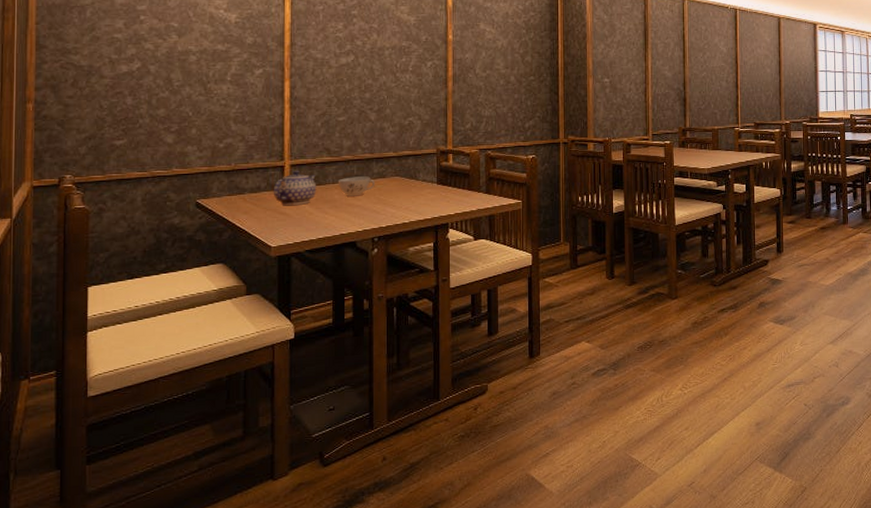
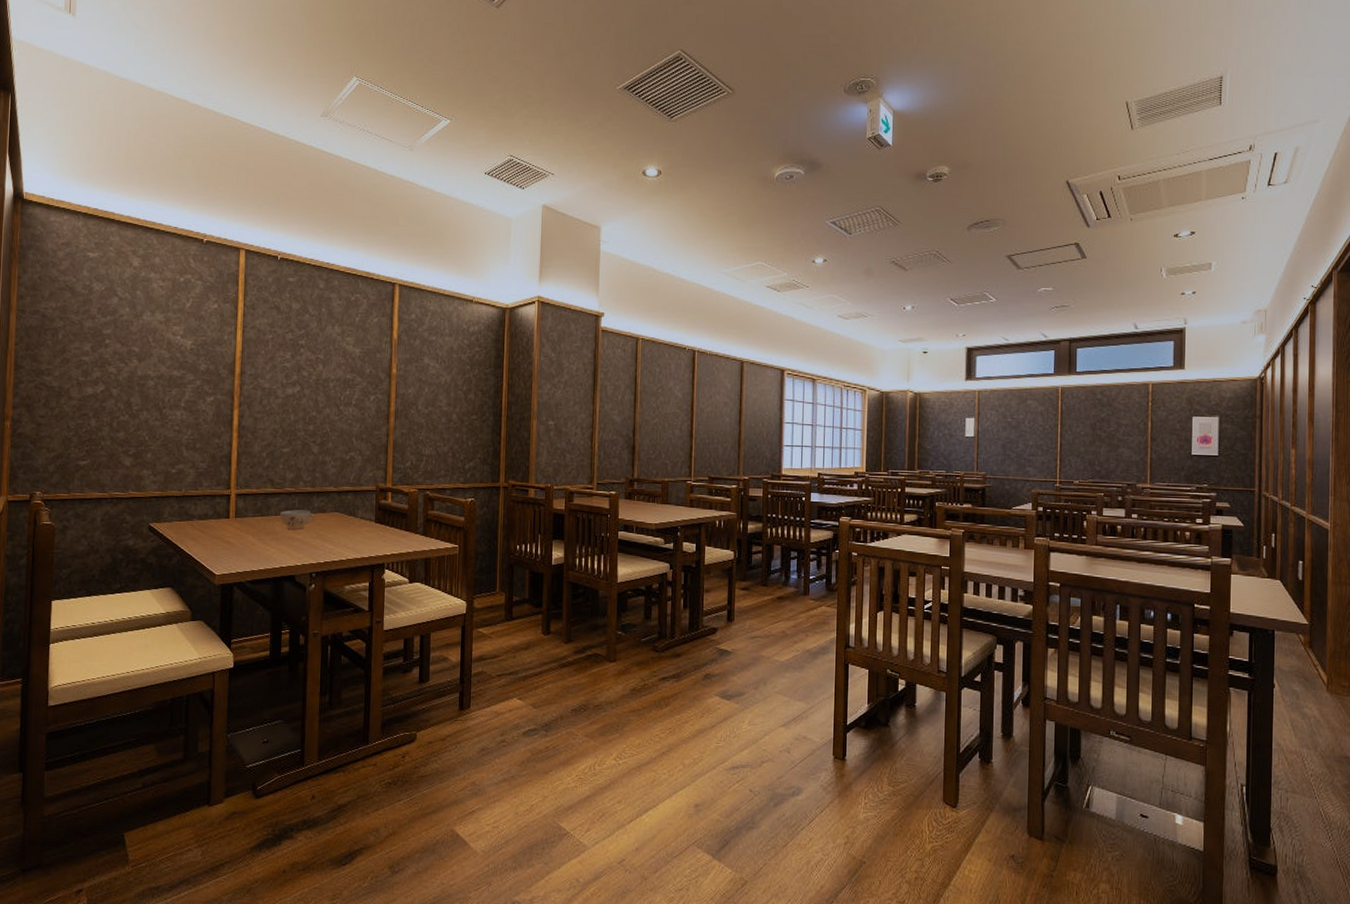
teapot: present [273,170,317,206] -> none [219,499,260,536]

